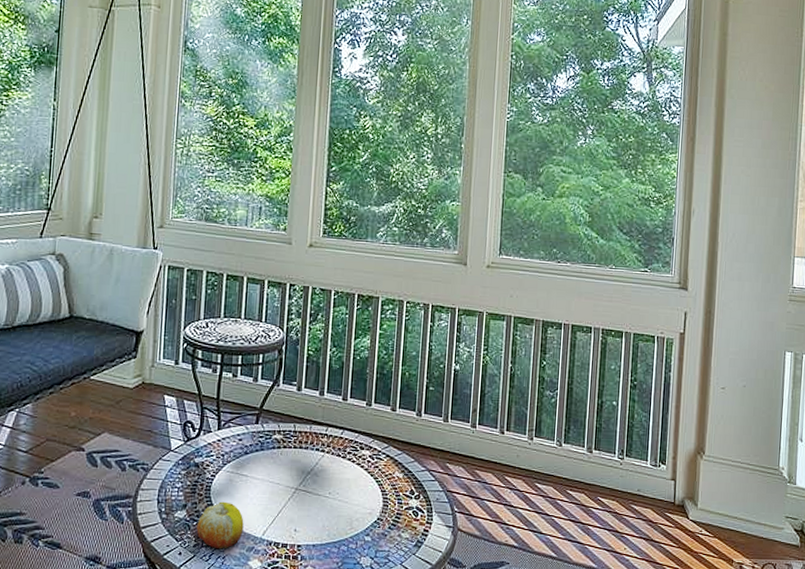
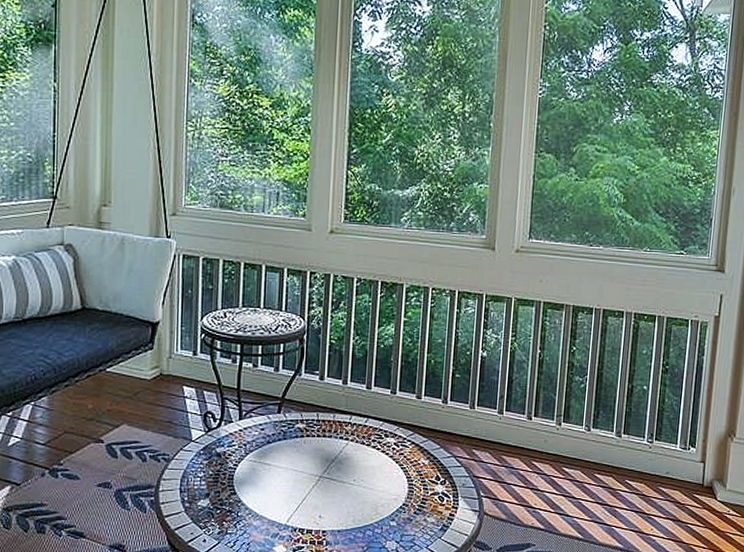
fruit: present [196,501,244,549] -> none [220,490,268,536]

